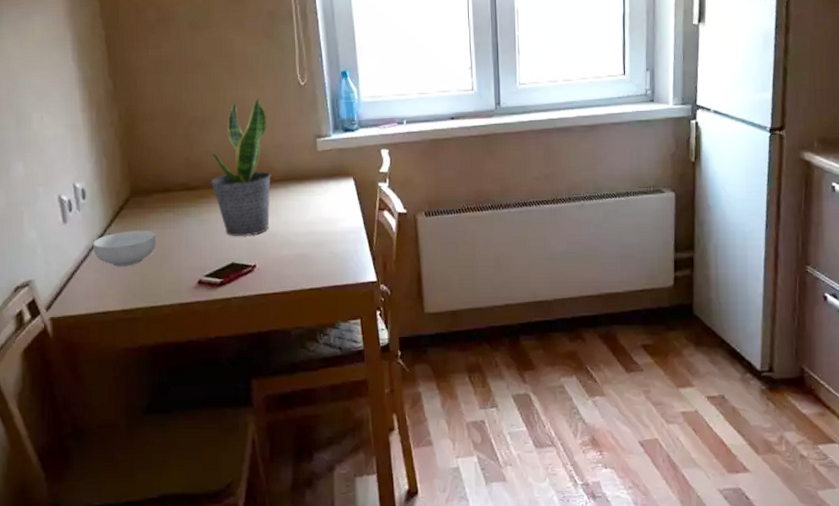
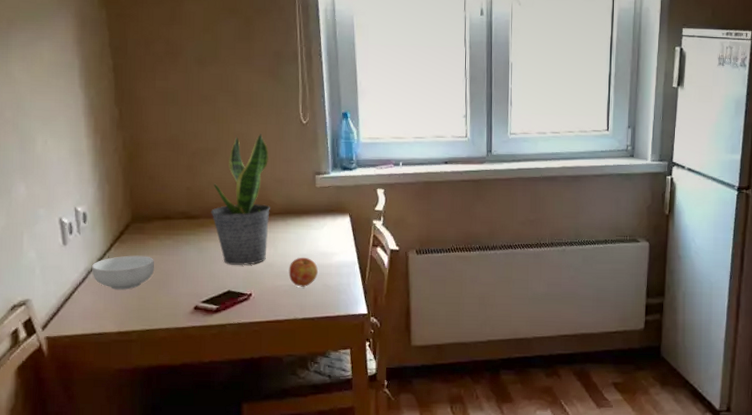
apple: none [293,224,323,256] -> present [288,257,318,287]

